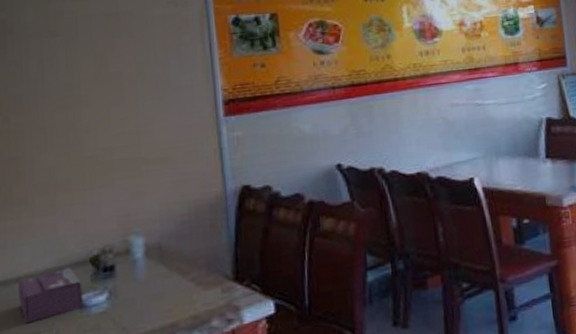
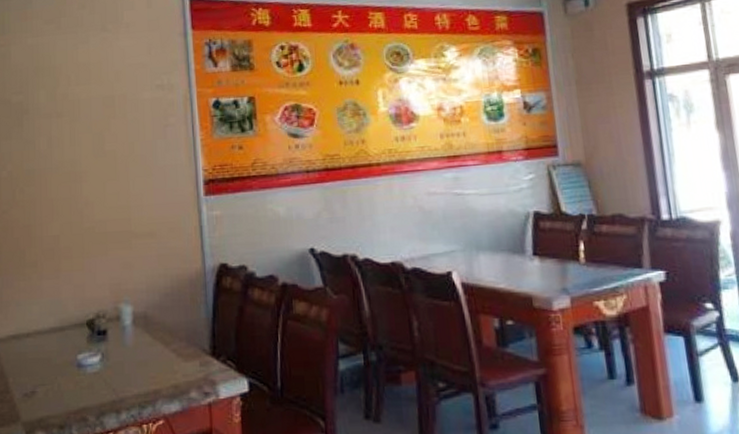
tissue box: present [18,267,83,324] -> none [28,328,80,376]

